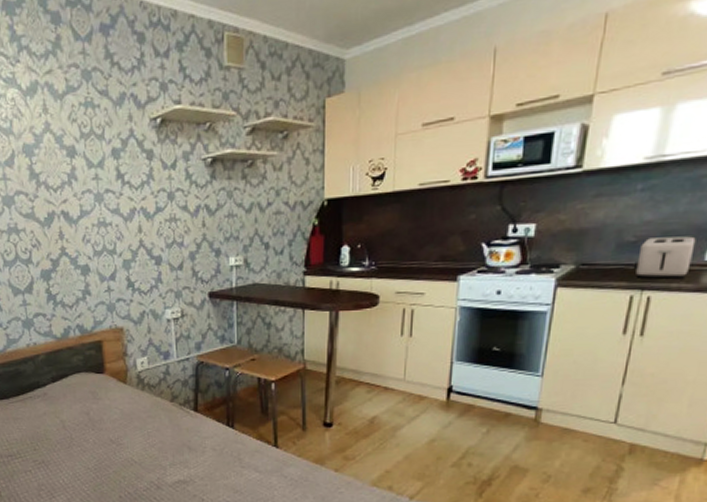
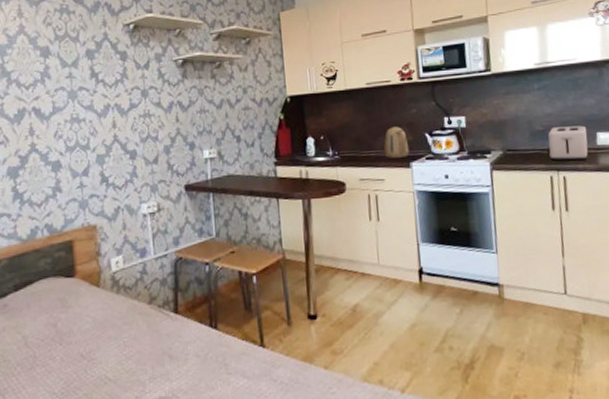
kettle: none [429,234,460,272] -> present [384,126,410,159]

